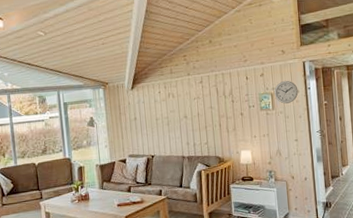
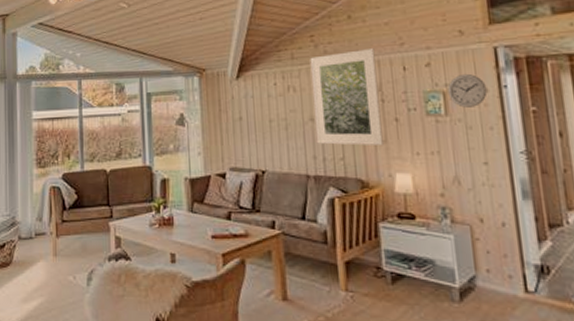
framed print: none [183,64,233,134] -> present [310,49,383,146]

